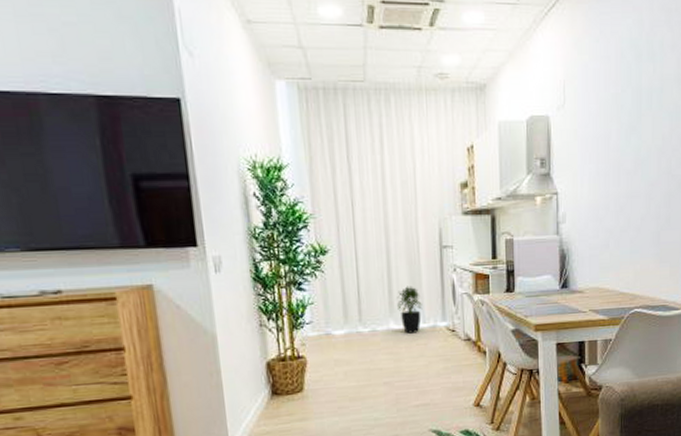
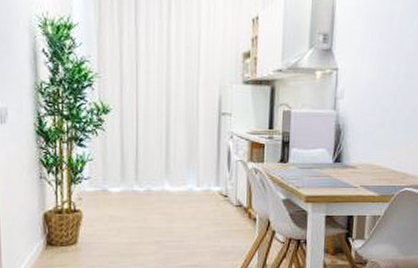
potted plant: present [397,286,423,334] -> none [173,149,198,196]

